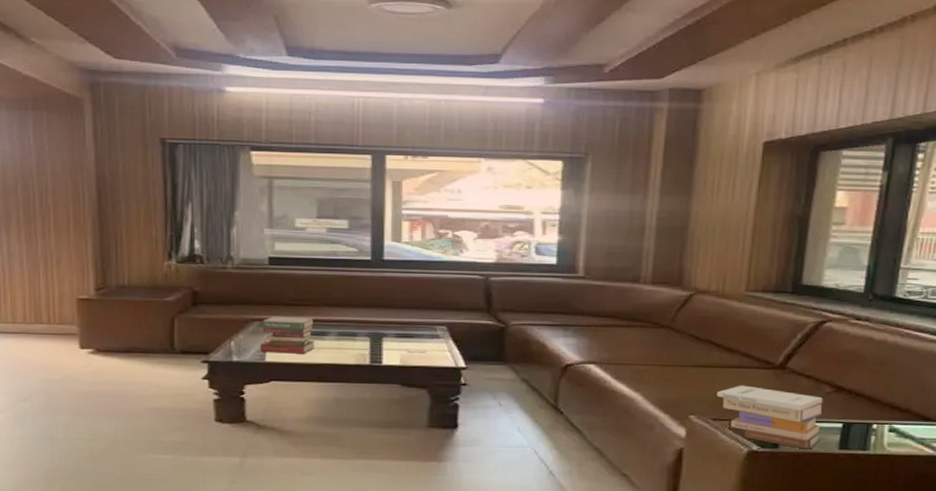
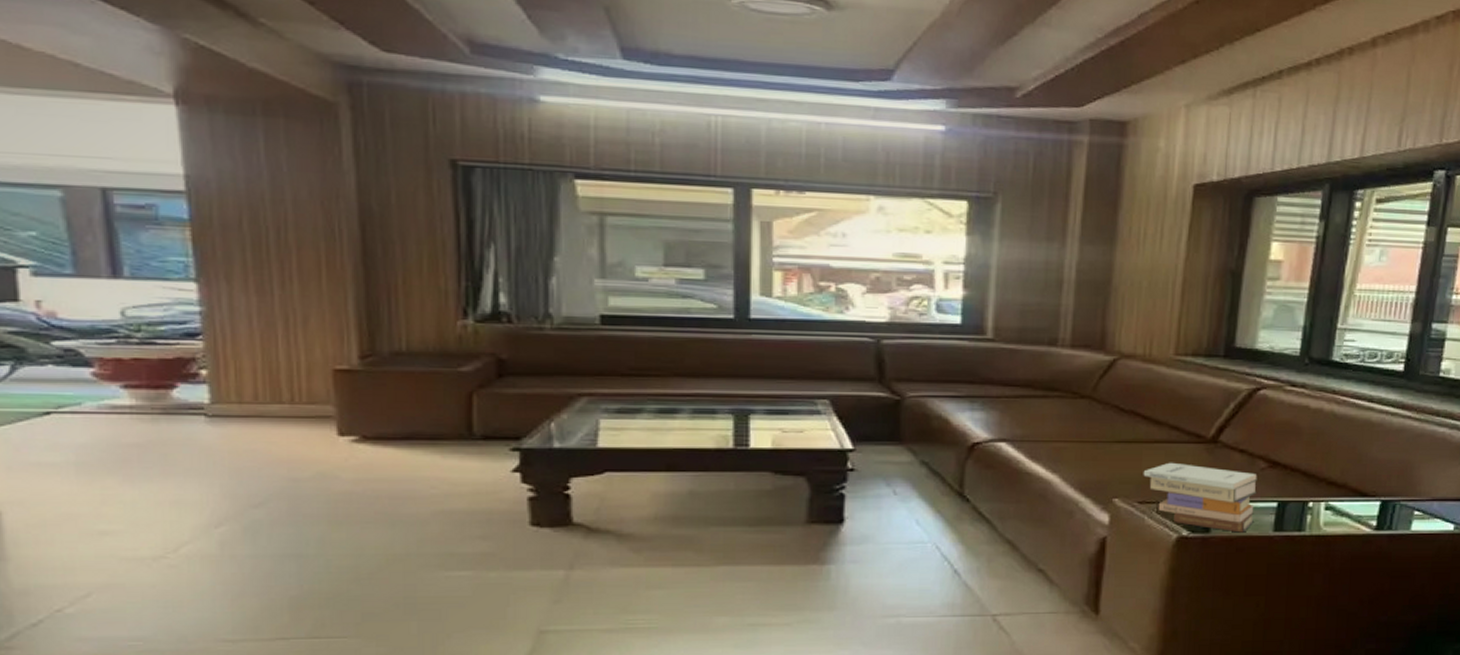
books: present [260,316,314,354] -> none [591,389,662,437]

